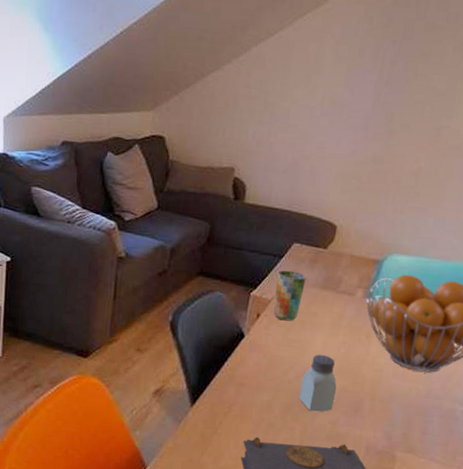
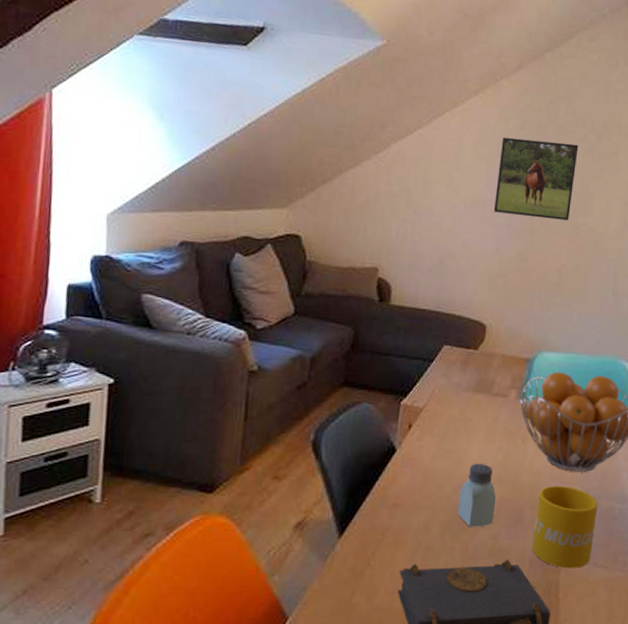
cup: present [273,270,306,321] -> none [425,374,458,430]
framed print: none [352,36,448,123] -> present [494,137,579,221]
mug: none [369,382,440,461] -> present [532,485,598,569]

